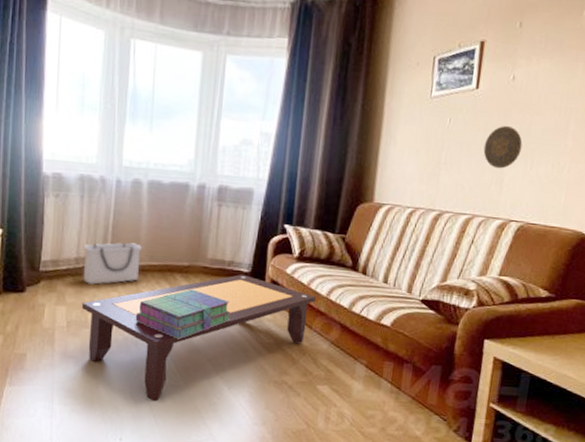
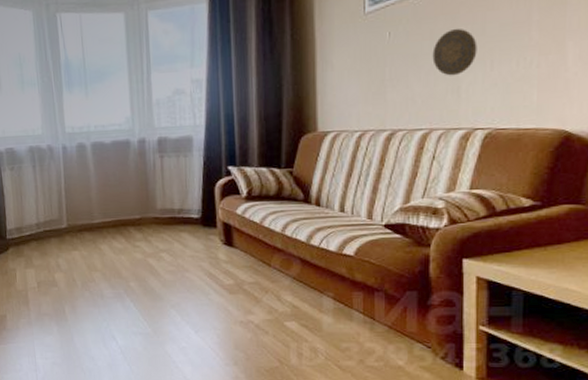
coffee table: present [81,274,316,402] -> none [47,221,270,350]
storage bin: present [83,242,143,285] -> none [41,203,95,246]
stack of books: present [135,289,232,340] -> none [97,240,188,289]

